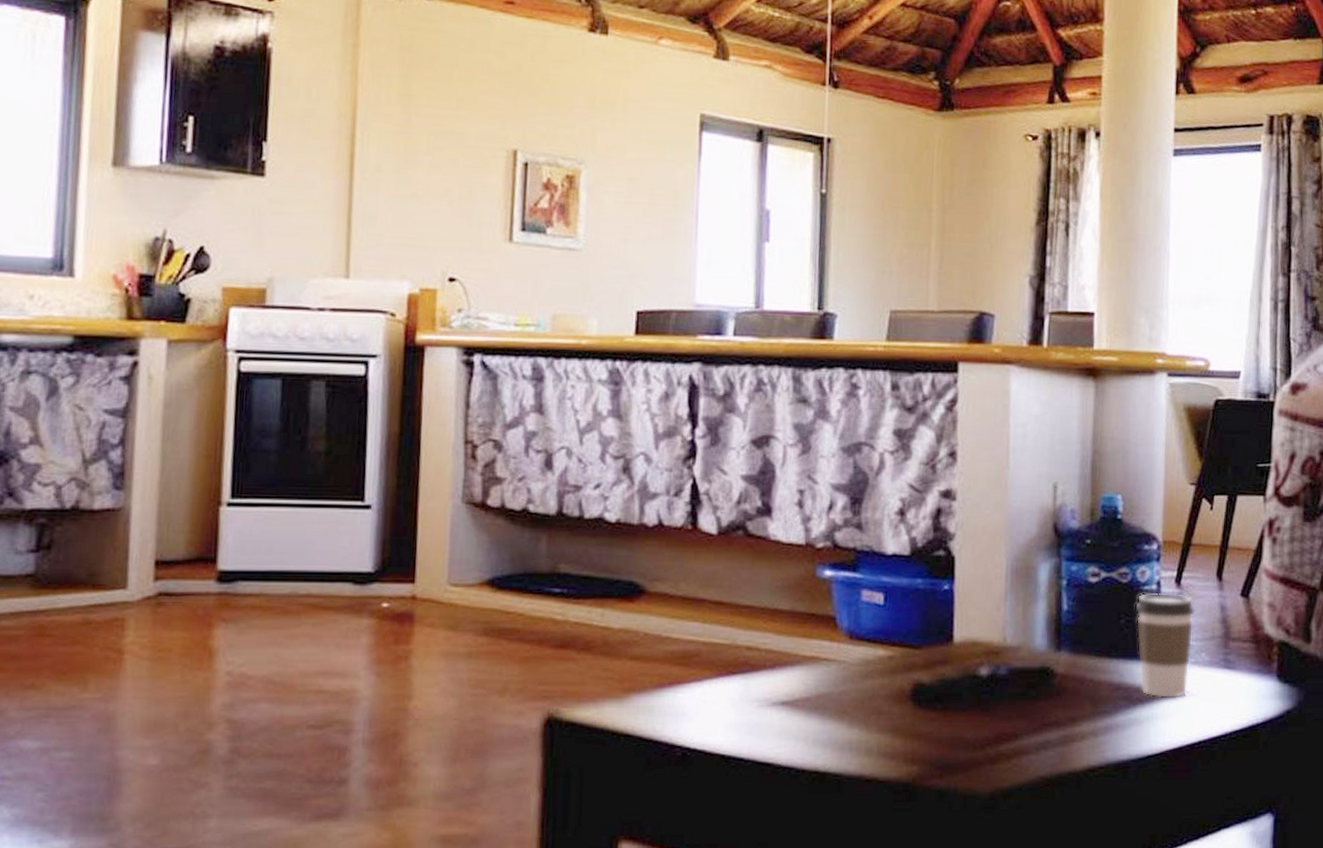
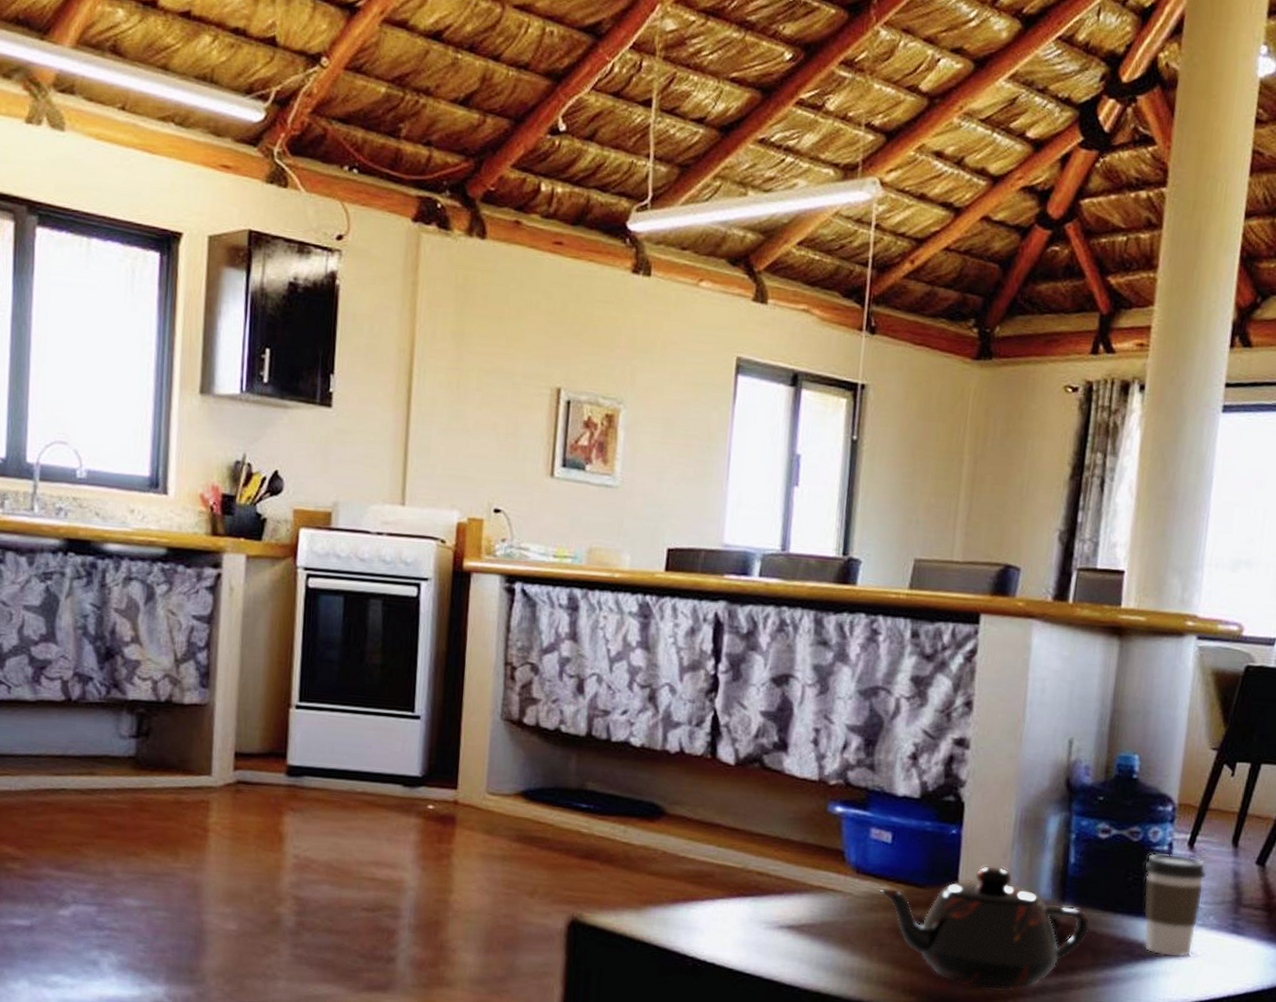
teapot: none [873,619,1087,749] -> present [878,865,1090,991]

